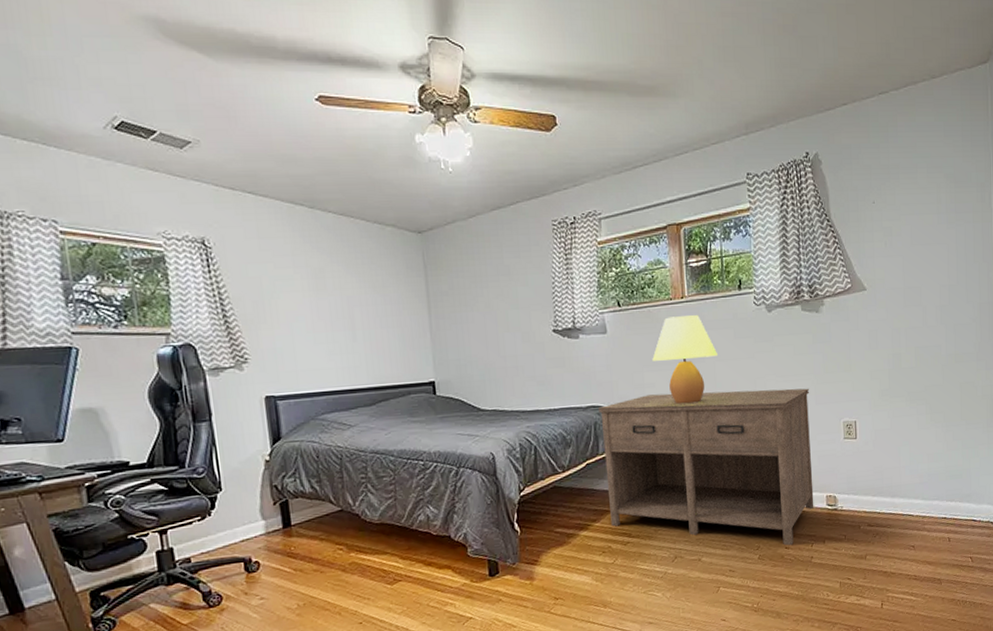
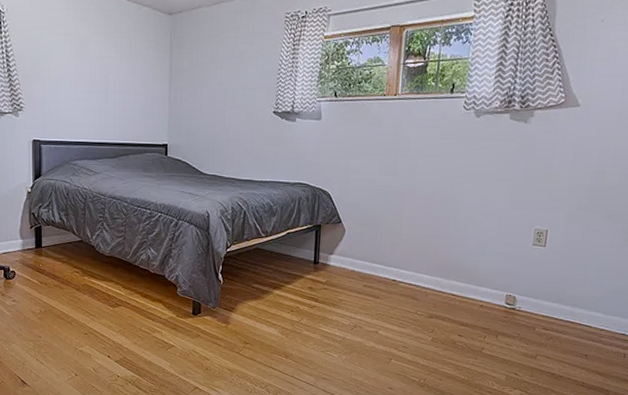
nightstand: present [599,388,814,546] -> none [302,179,506,334]
table lamp: present [652,315,719,404] -> none [359,111,422,193]

